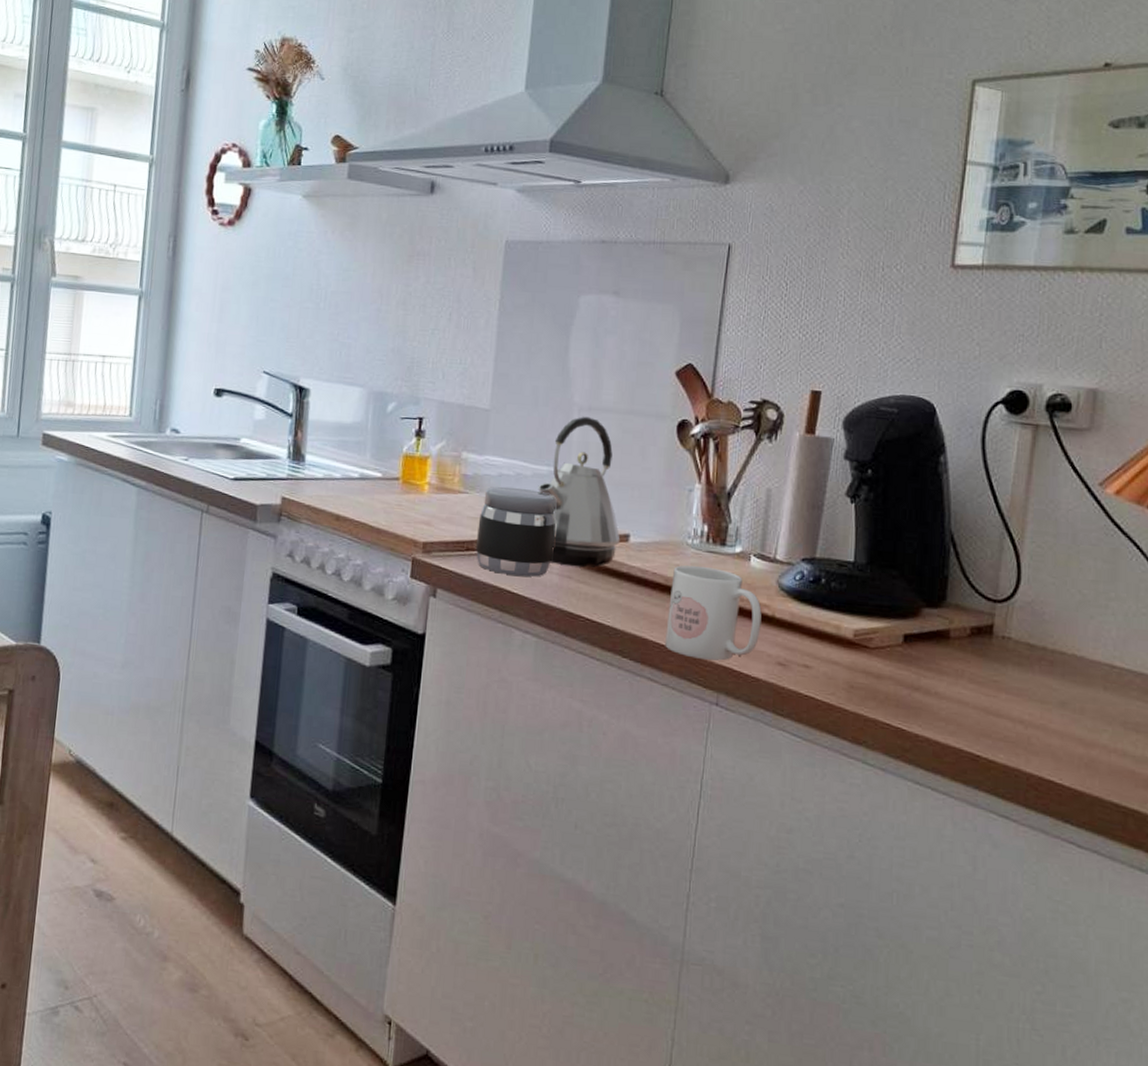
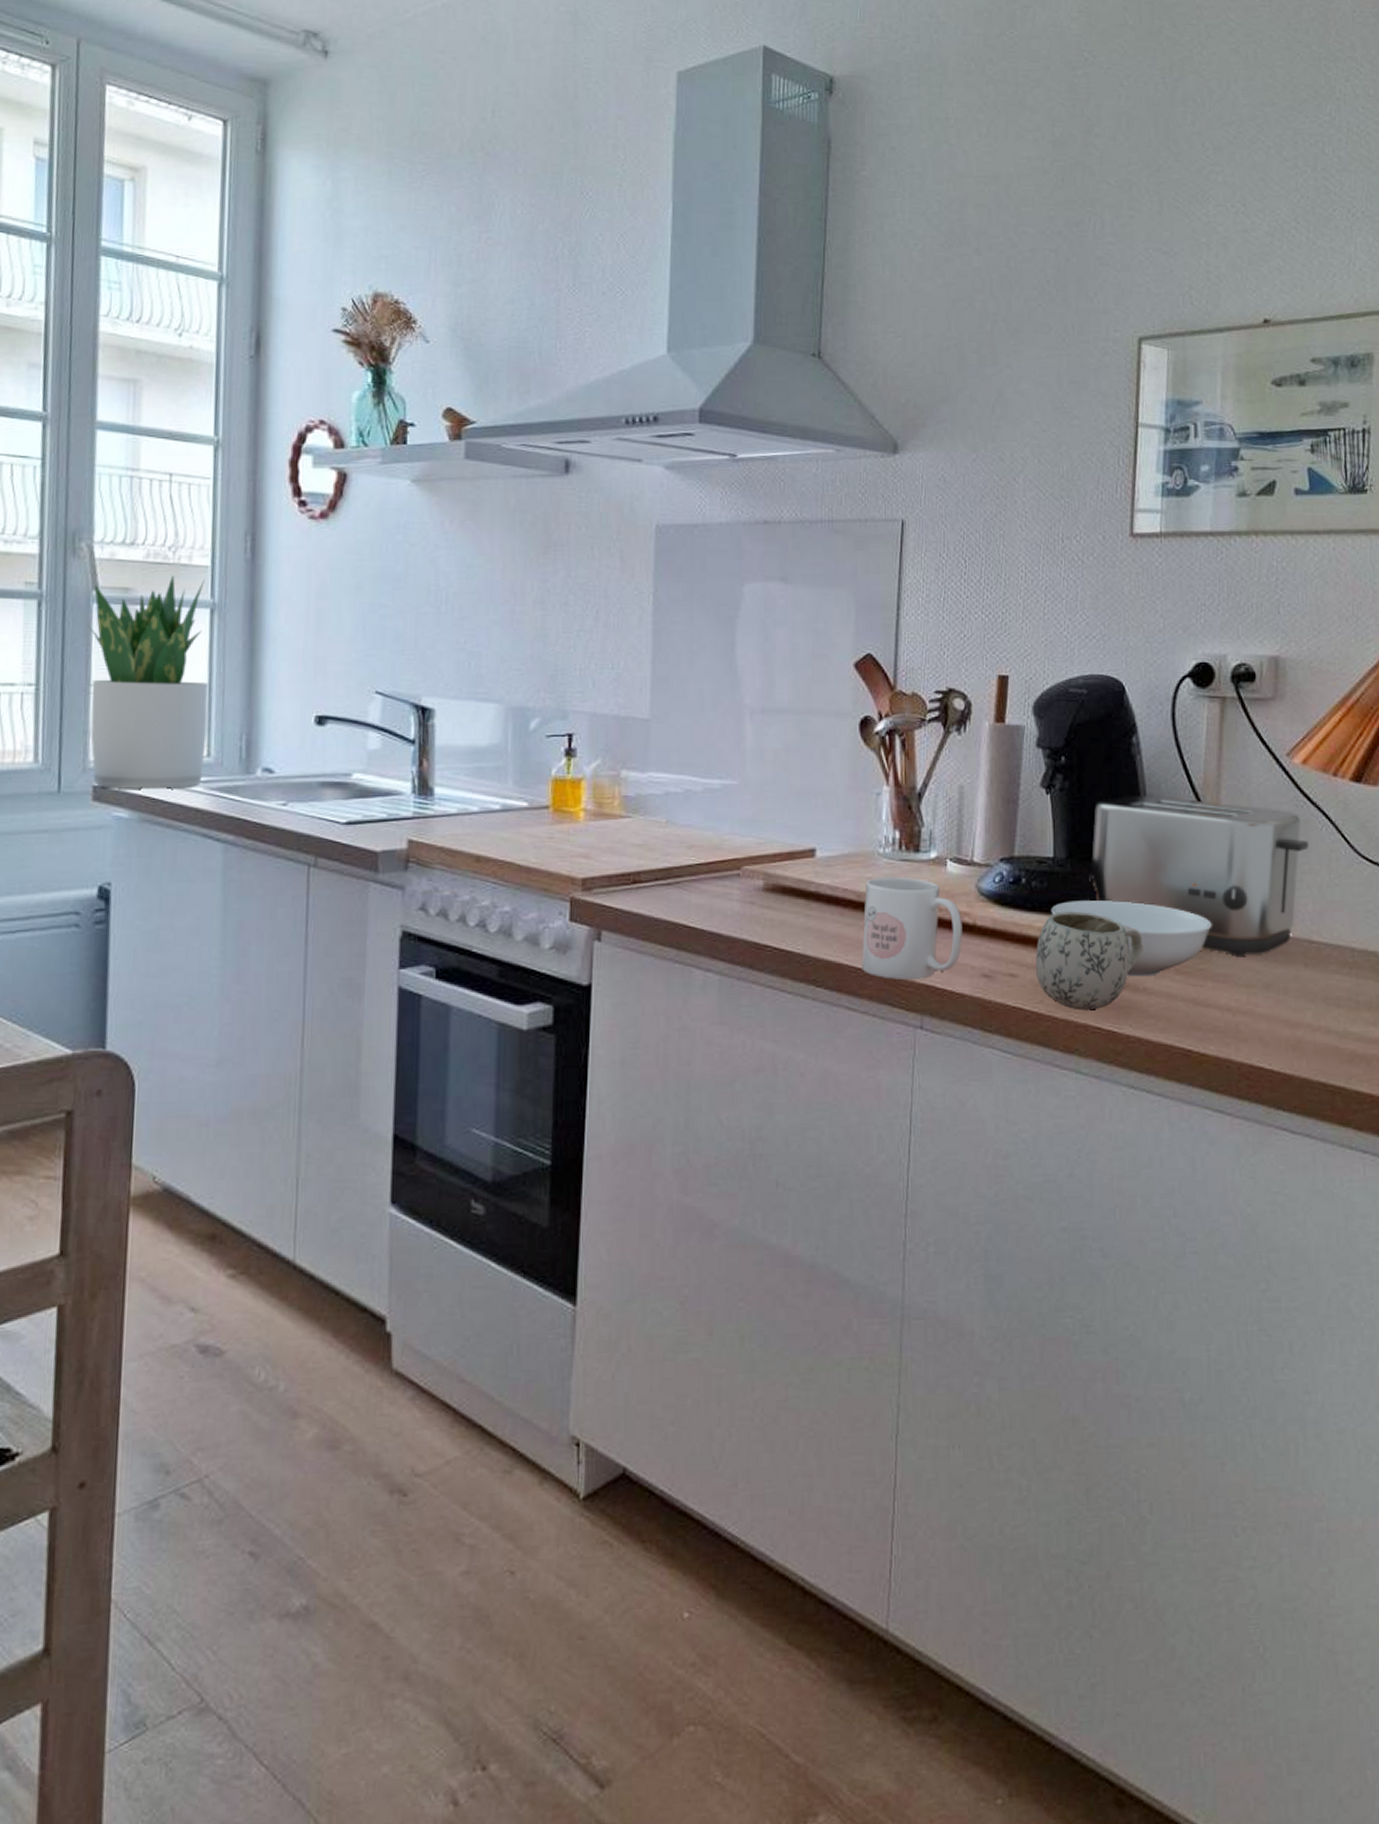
planter: none [43,267,136,441] -> present [87,575,209,789]
jar: present [476,486,556,577] -> none [644,806,733,906]
kettle: present [538,416,621,568] -> none [710,720,806,891]
mug: none [830,612,938,708] -> present [1036,911,1143,1011]
bowl: none [848,603,1010,682] -> present [1051,900,1212,977]
toaster: none [886,511,1117,673] -> present [1088,796,1309,956]

